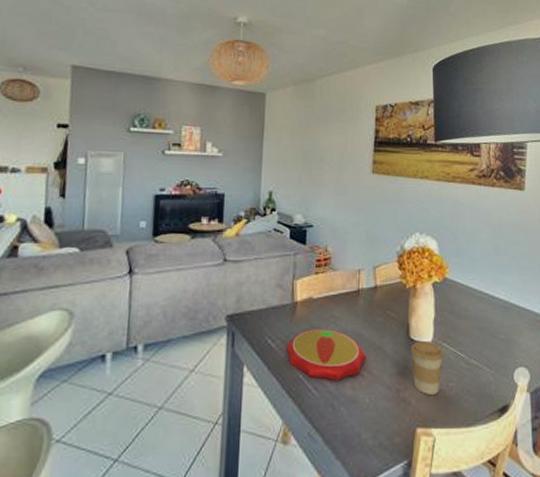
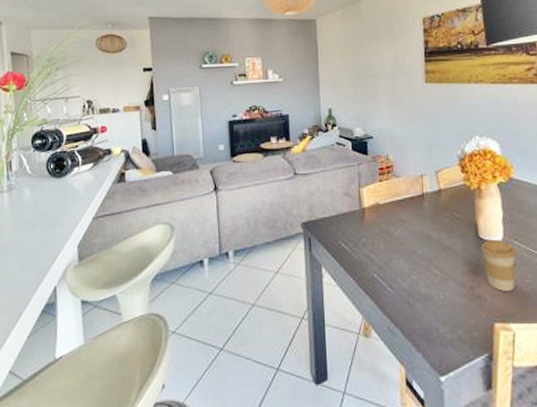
plate: present [286,329,366,380] -> none [358,232,437,279]

